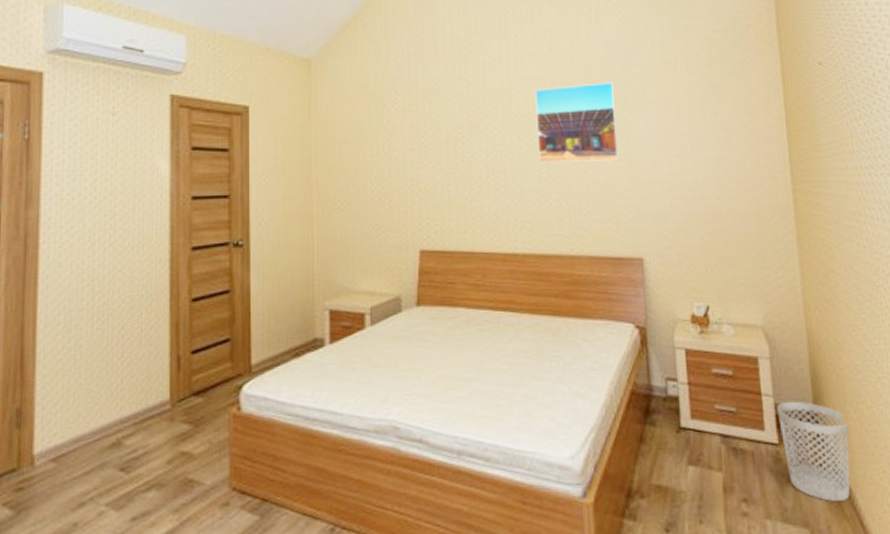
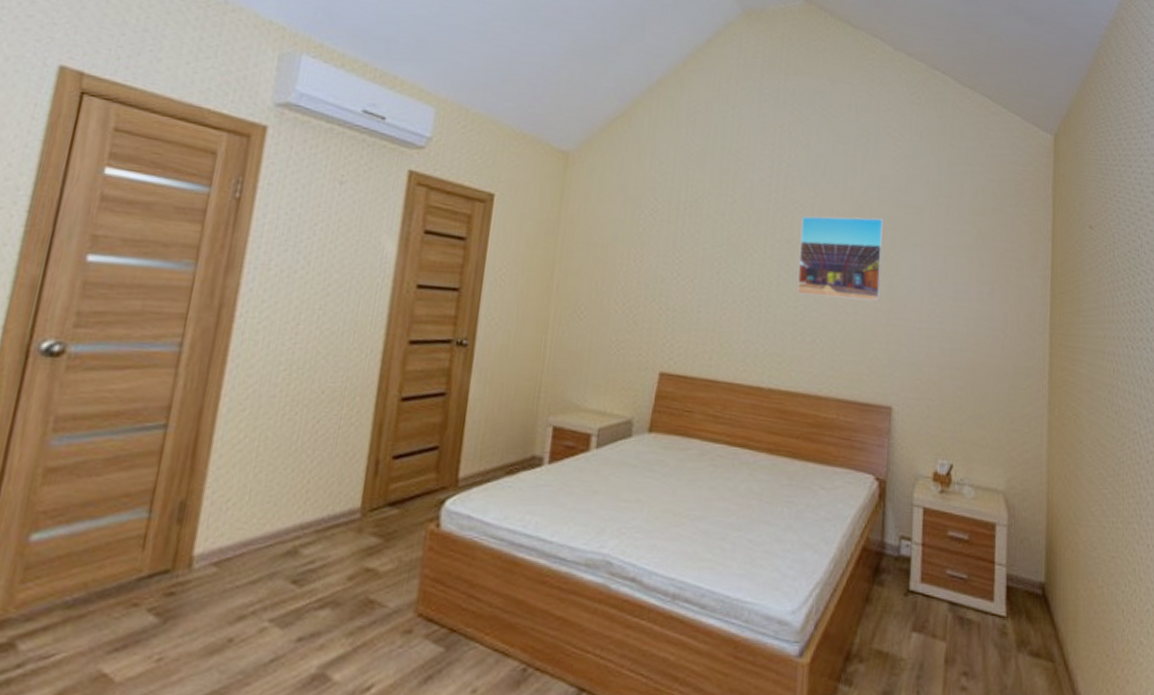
wastebasket: present [776,401,851,501] -> none [1008,573,1079,682]

